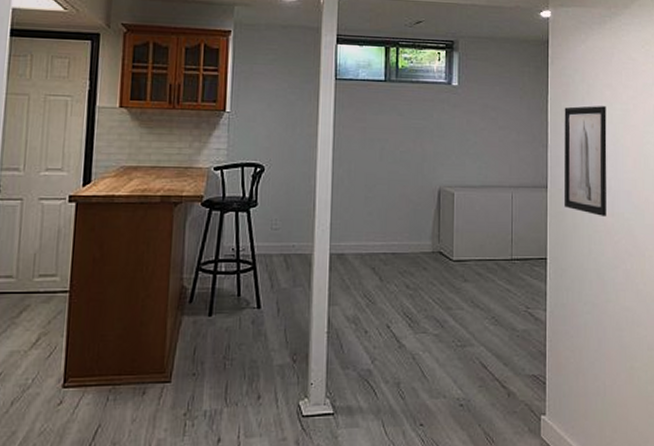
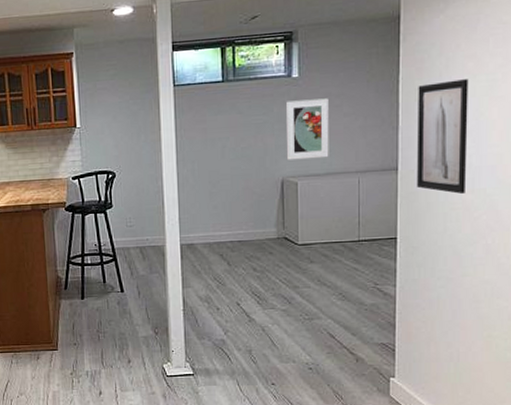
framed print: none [444,108,485,170] -> present [285,98,329,160]

